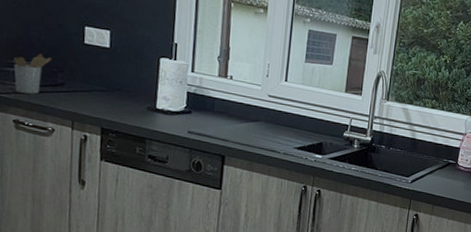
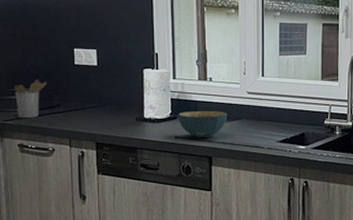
cereal bowl: none [193,107,246,137] -> present [178,110,228,139]

